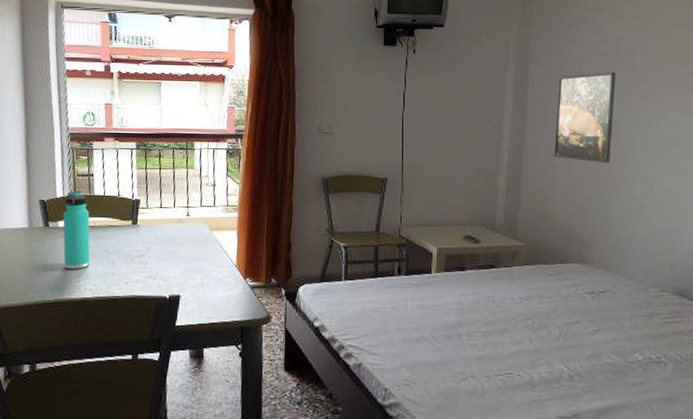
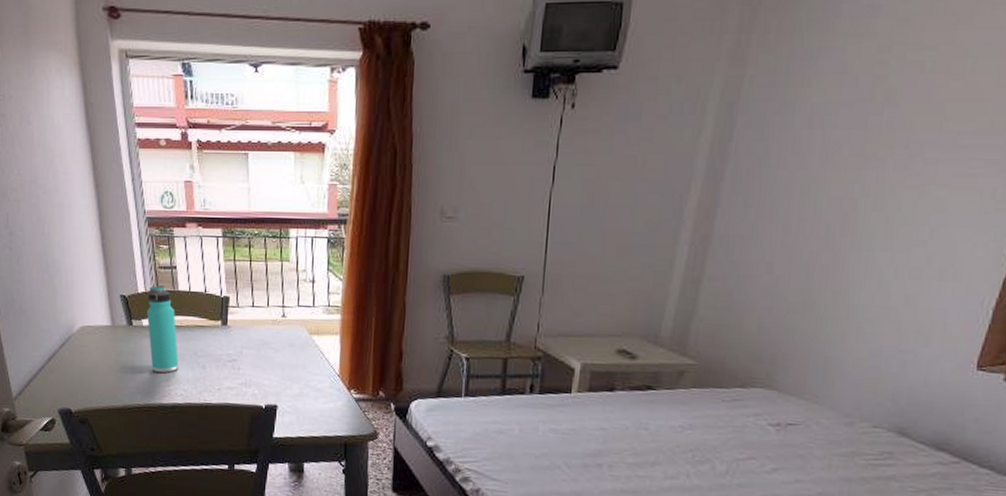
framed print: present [553,71,617,163] -> none [752,129,865,261]

